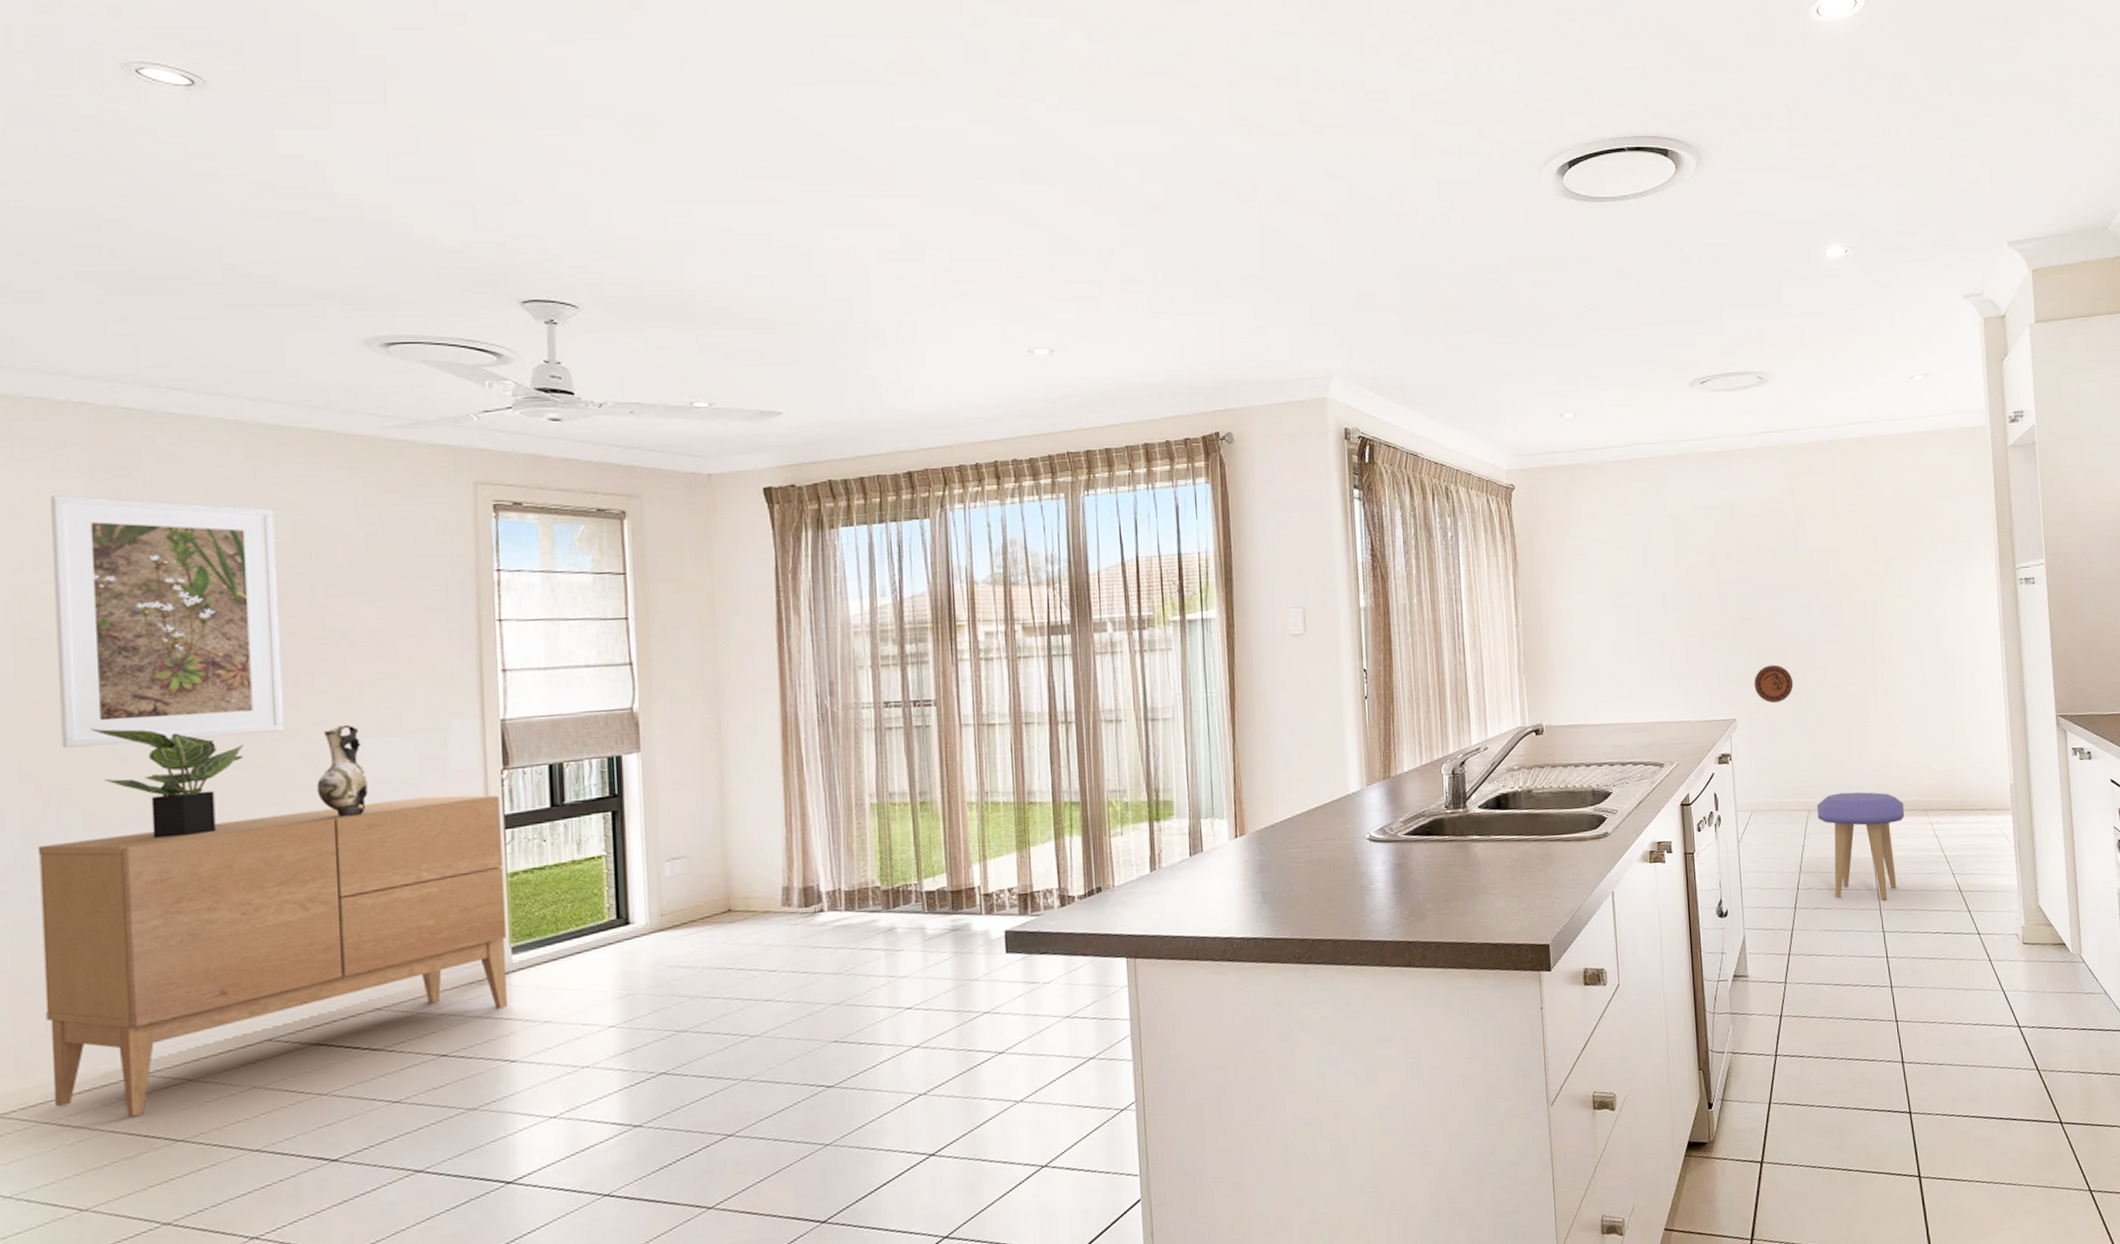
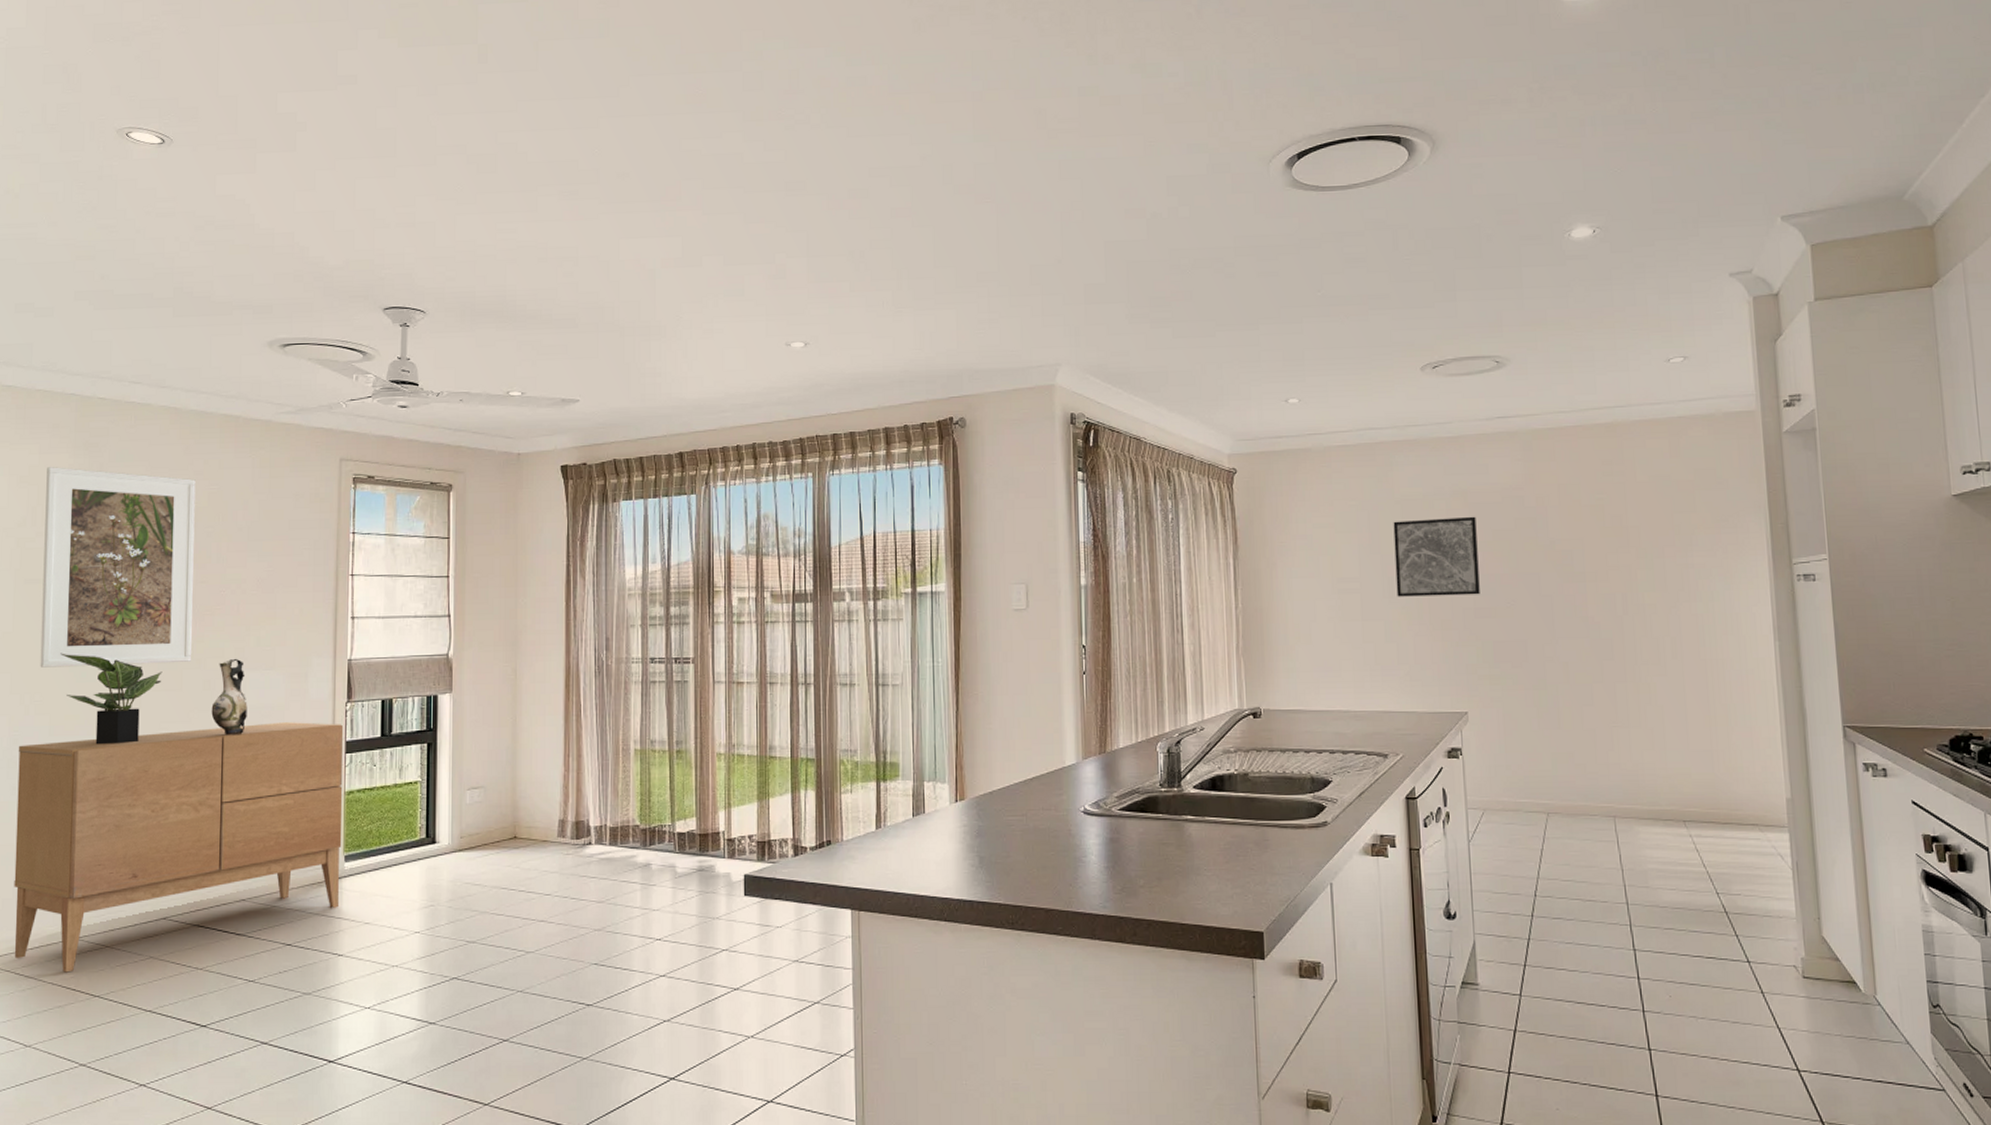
wall art: none [1666,529,1746,610] -> present [1393,516,1480,597]
decorative plate: present [1754,664,1794,704] -> none [1487,657,1532,698]
stool: present [1816,792,1905,900] -> none [1557,796,1660,915]

